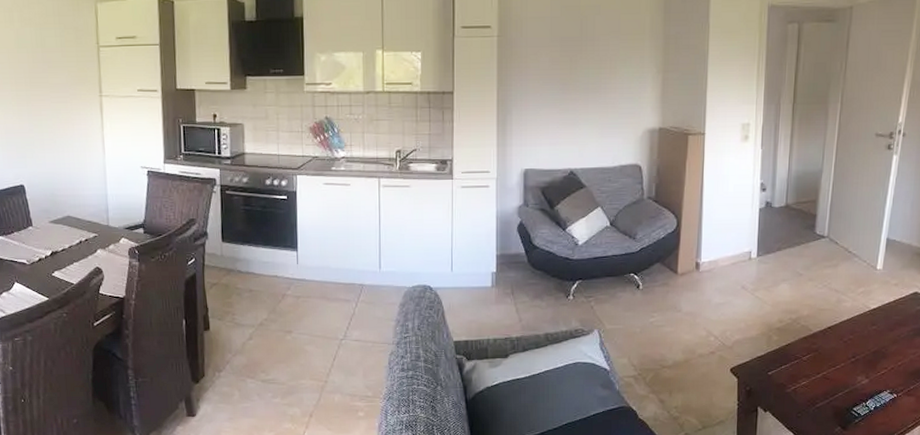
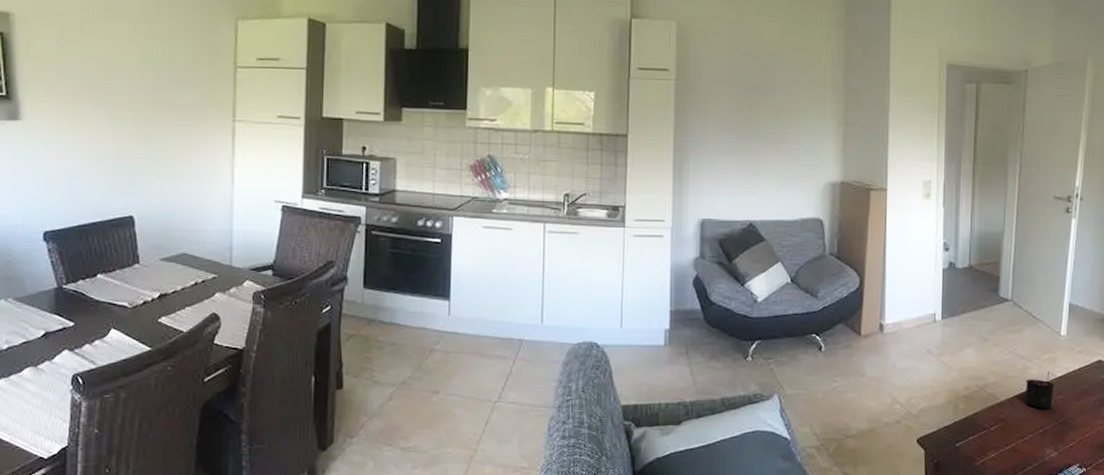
candle: none [837,304,868,339] -> present [1024,372,1055,409]

